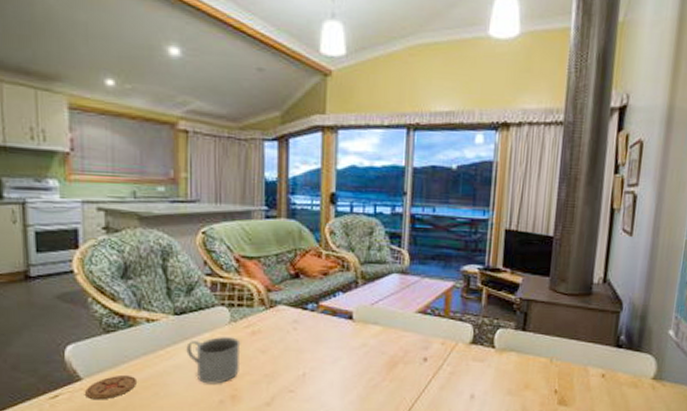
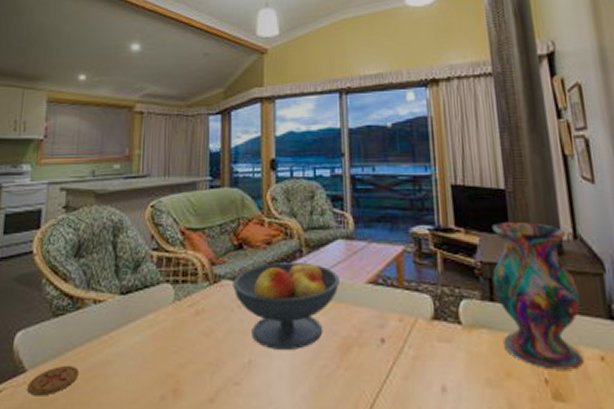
mug: present [186,337,241,384] -> none [130,318,184,376]
fruit bowl: none [289,291,391,365] -> present [233,261,339,349]
vase: none [526,266,598,384] -> present [491,222,584,370]

